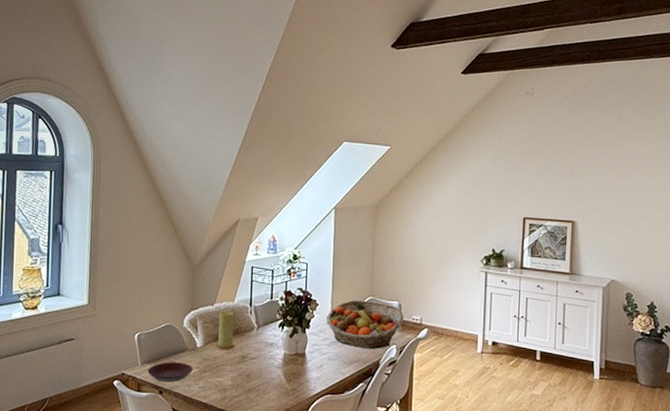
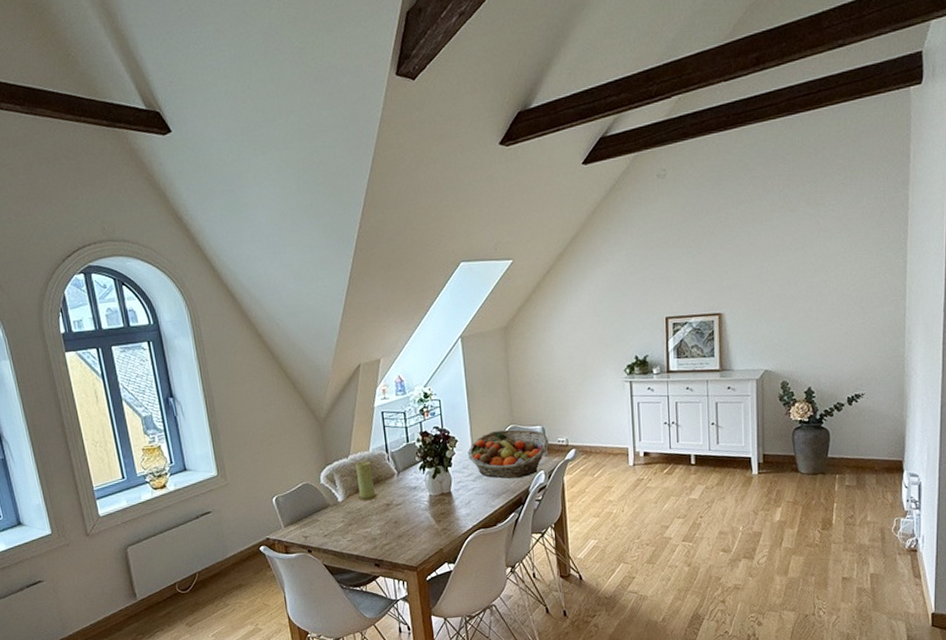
plate: present [147,362,193,382] -> none [292,519,338,541]

